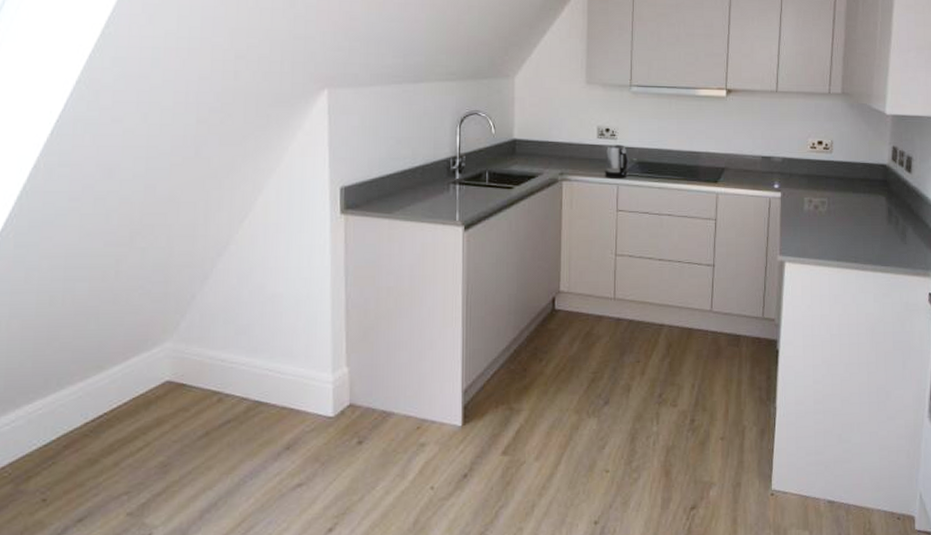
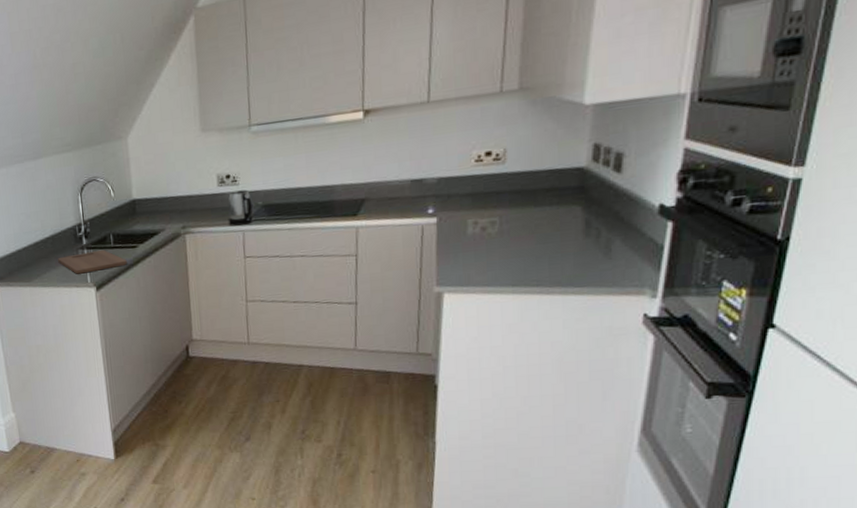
cutting board: none [426,186,500,210] -> present [58,249,127,274]

